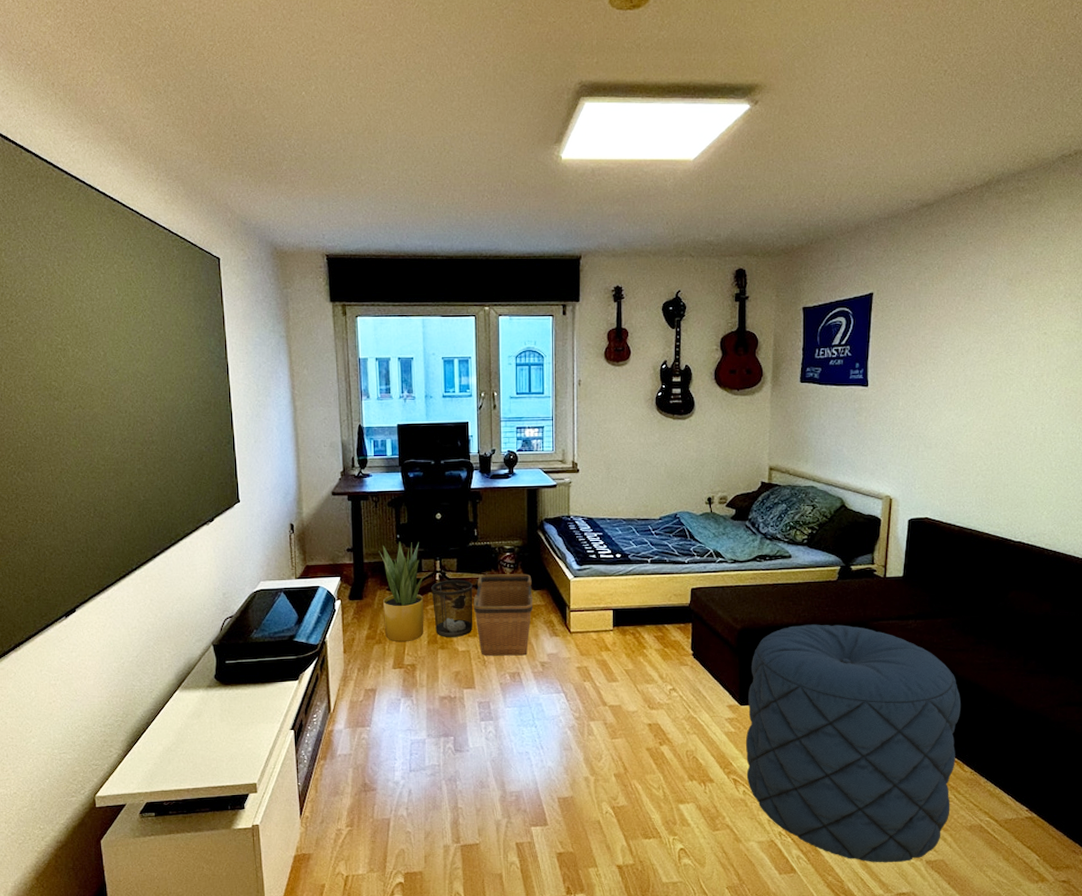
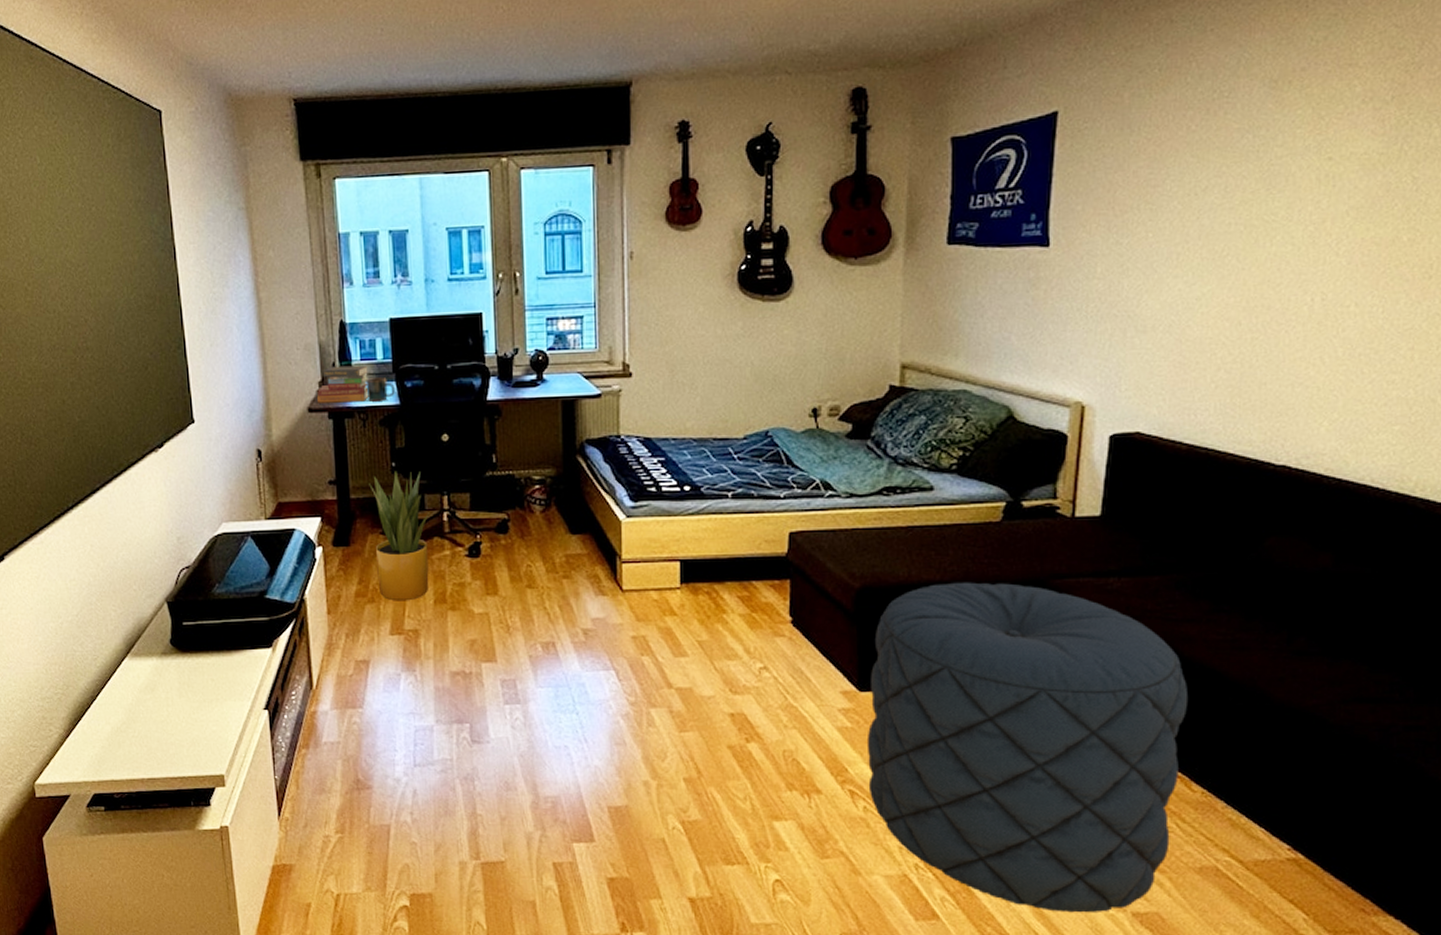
books: none [339,460,380,488] -> present [317,365,369,403]
mug: none [378,469,401,488] -> present [366,377,395,402]
waste bin: present [431,579,473,637] -> none [437,520,493,595]
bicycle basket: present [473,574,533,656] -> none [492,512,572,621]

